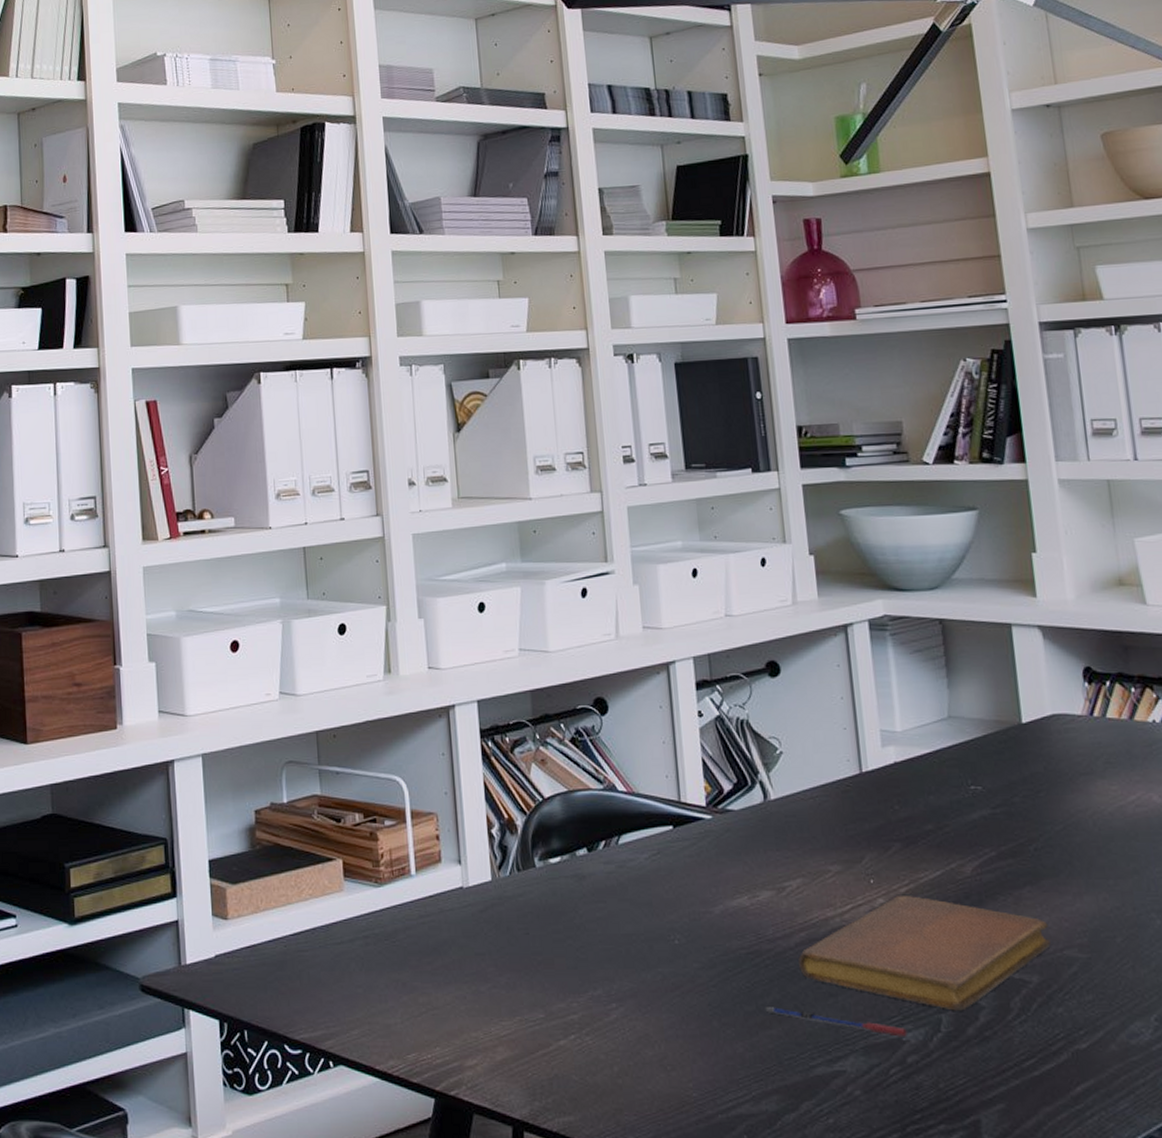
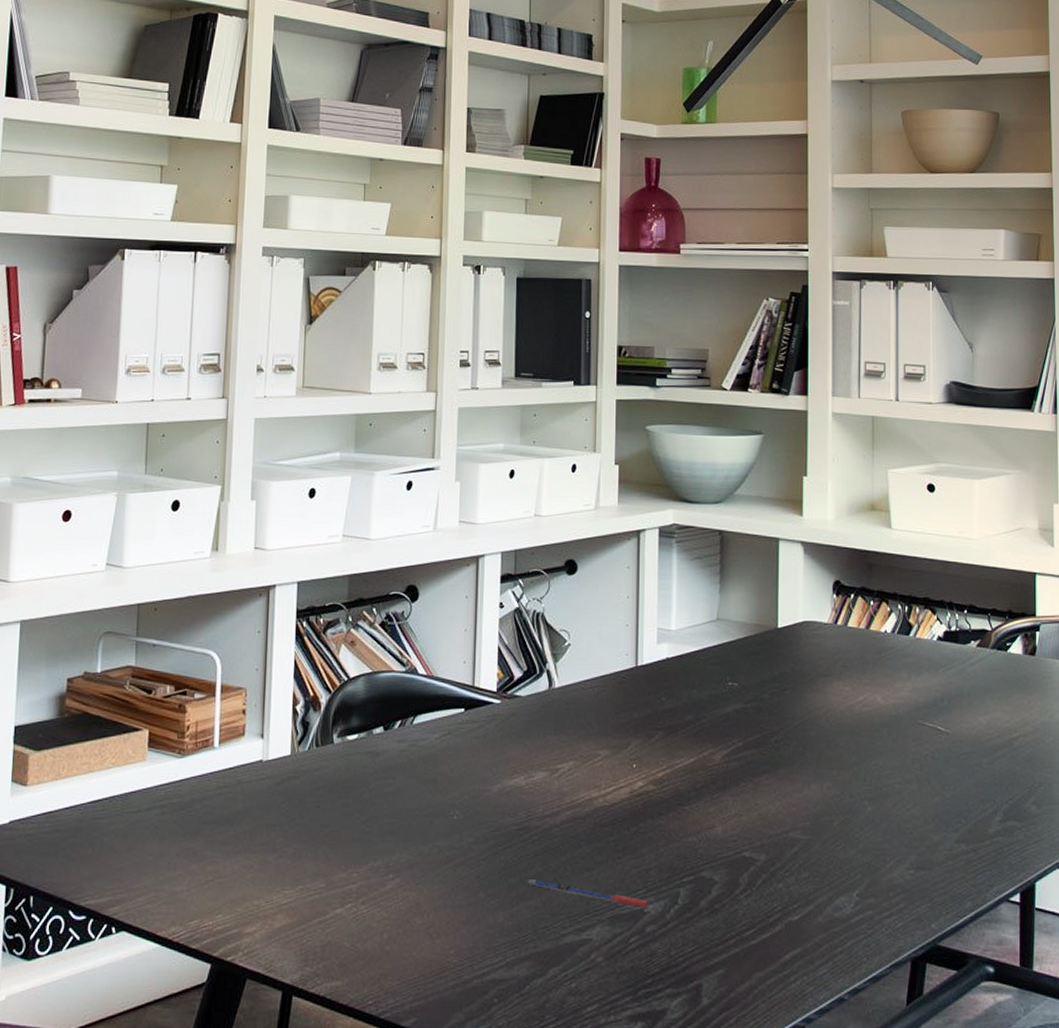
notebook: present [797,896,1051,1011] -> none [561,780,779,885]

